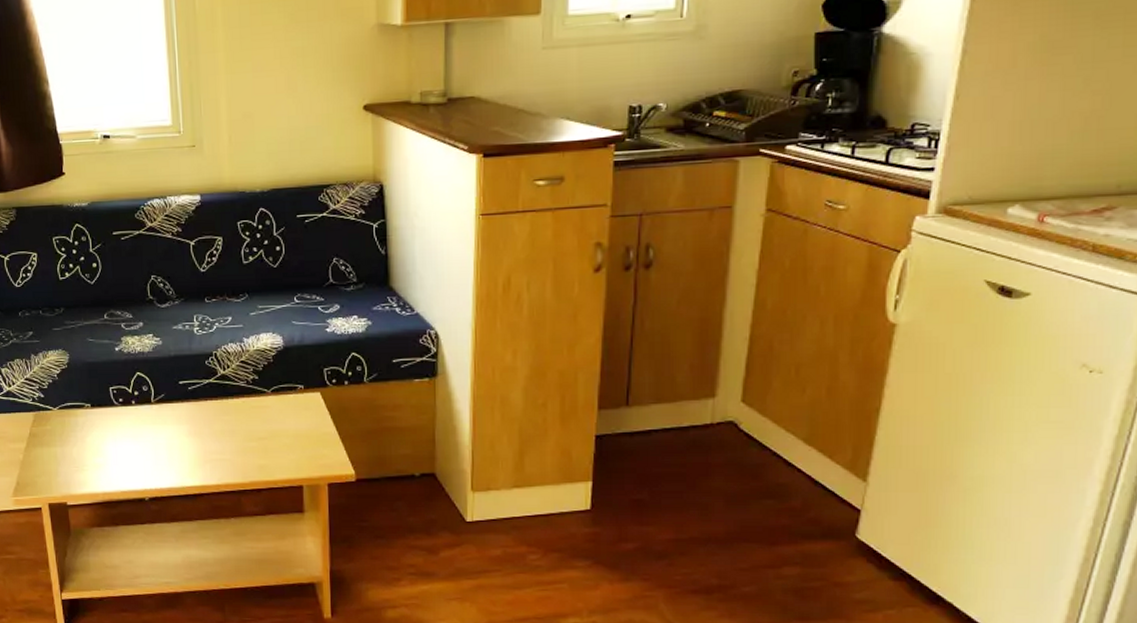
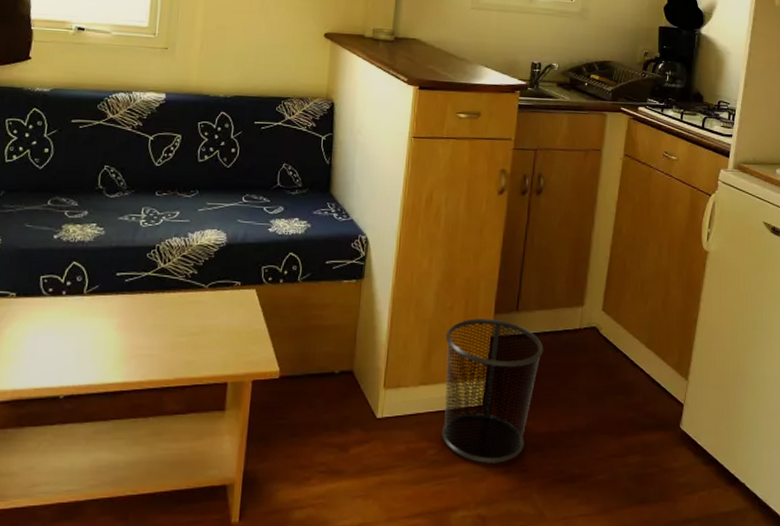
waste bin: none [539,415,664,571] -> present [441,319,544,463]

